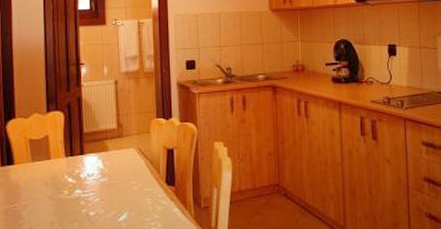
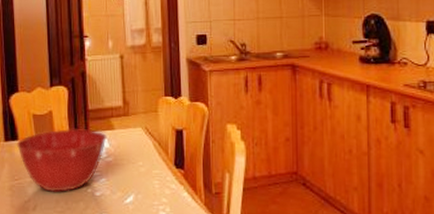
mixing bowl: none [12,151,101,214] -> present [16,129,107,192]

